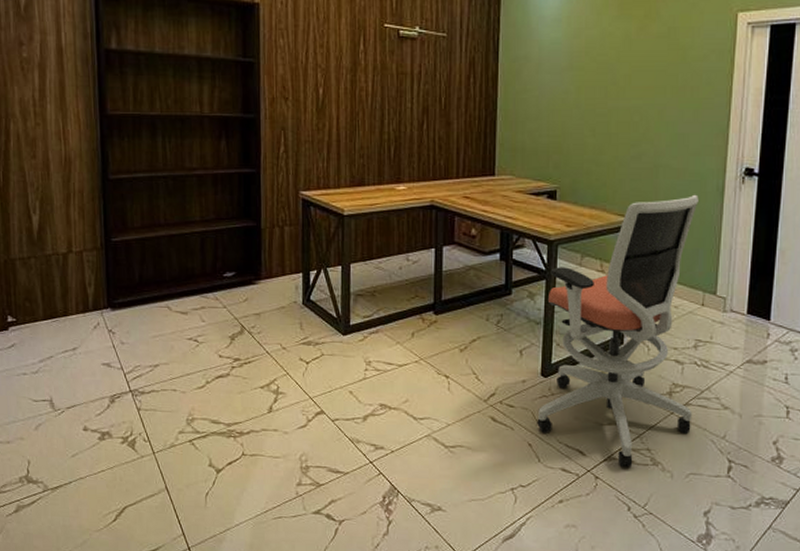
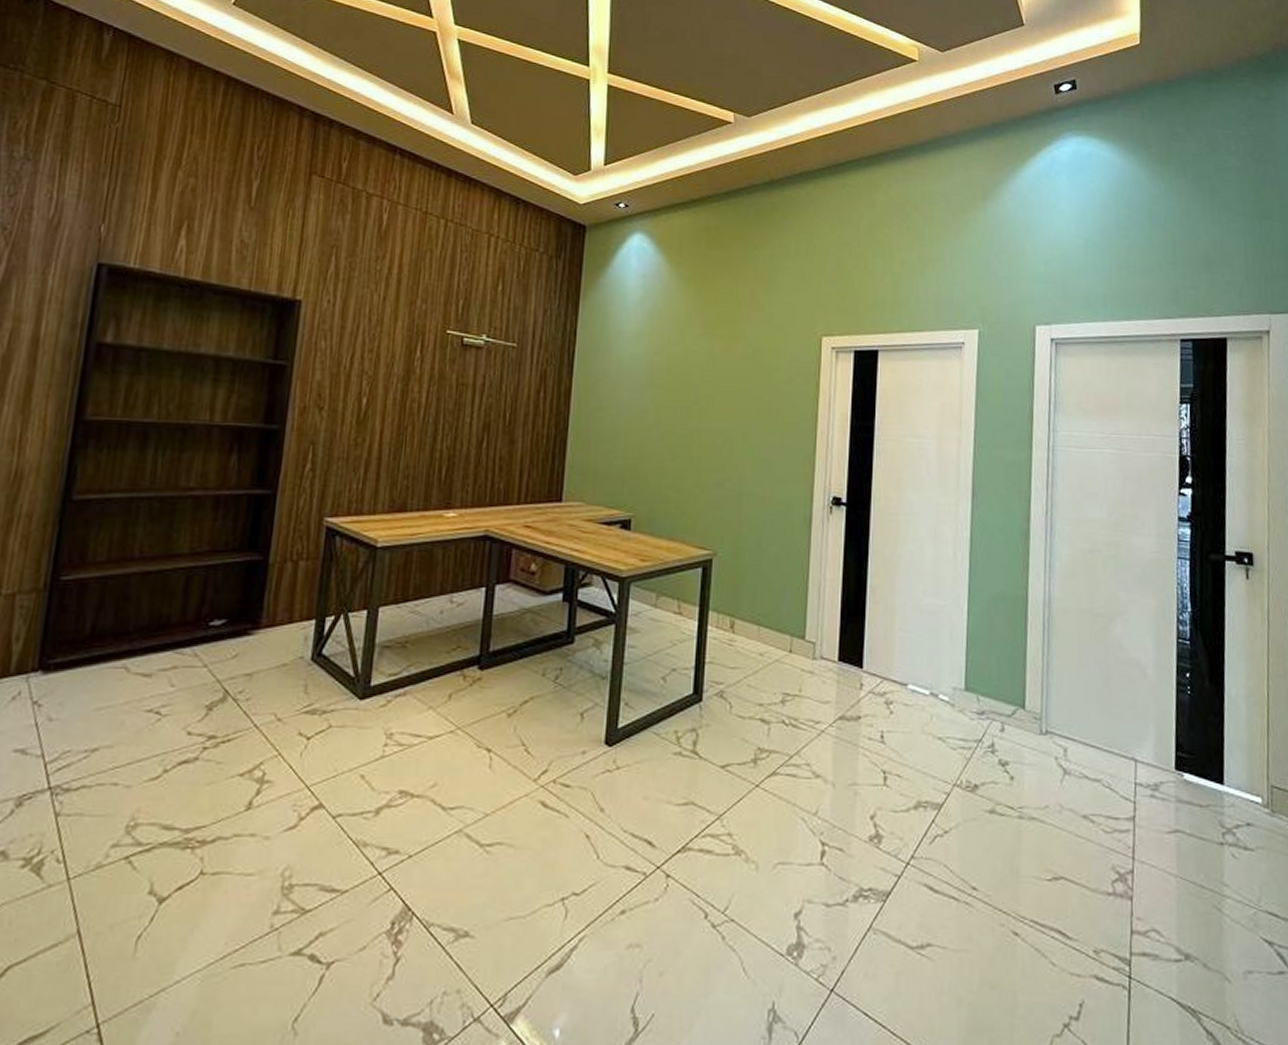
office chair: present [537,194,699,467] -> none [597,525,785,859]

